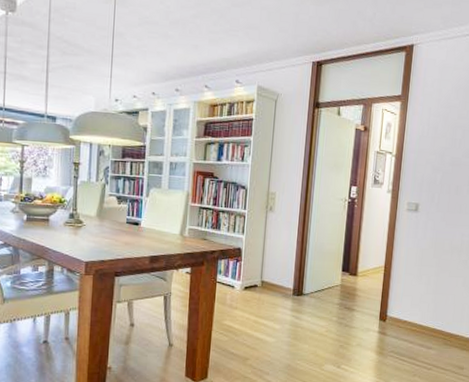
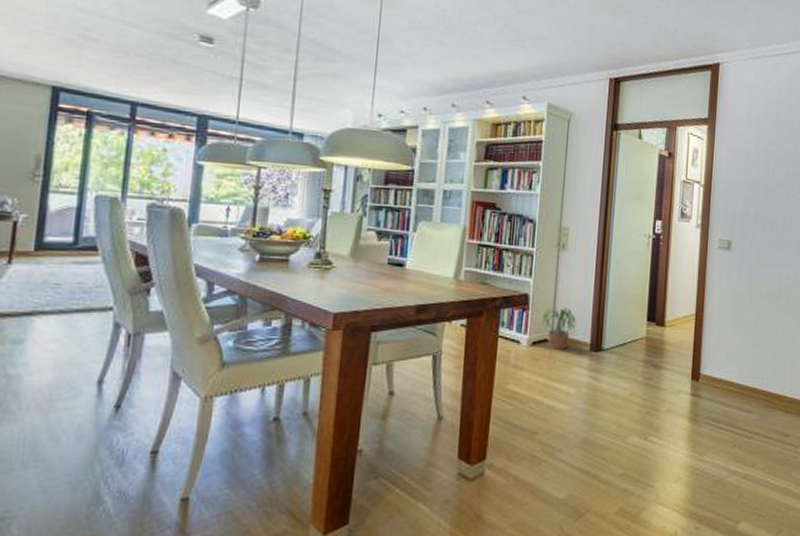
potted plant: none [252,260,281,294] -> present [541,308,576,350]

